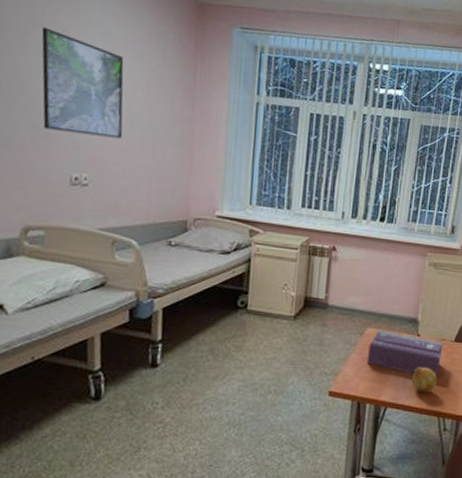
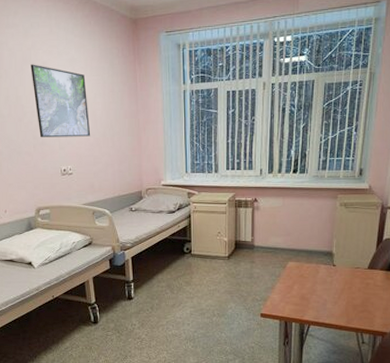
tissue box: present [366,330,443,377] -> none [290,263,357,299]
fruit: present [411,366,437,393] -> none [330,291,353,313]

